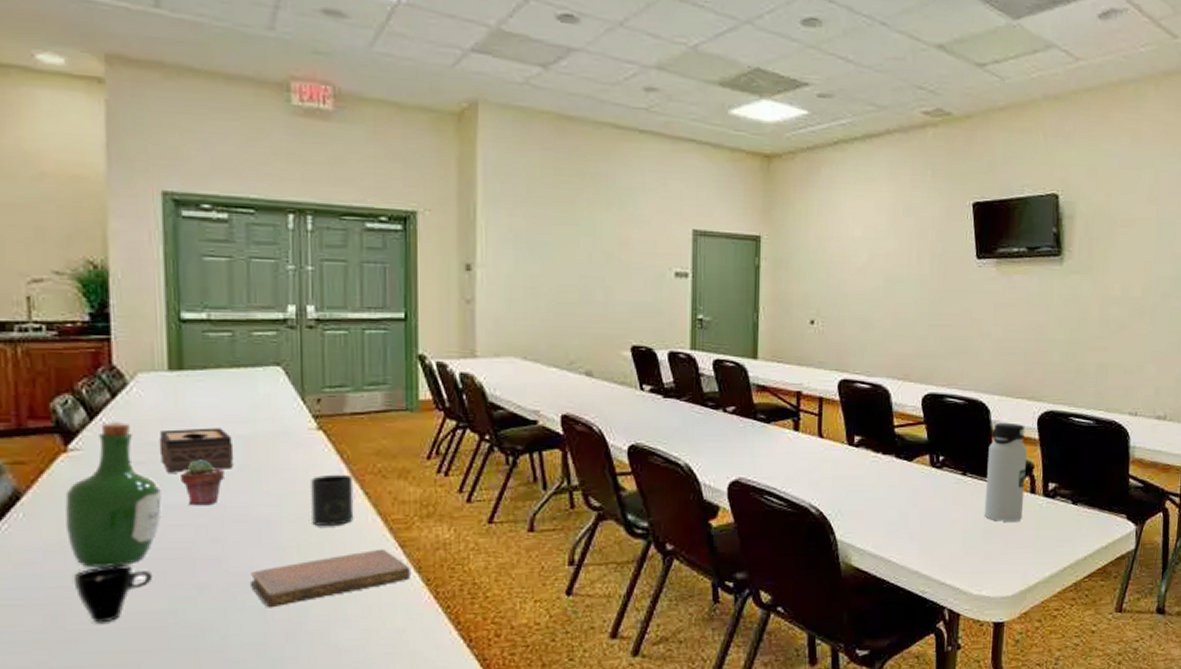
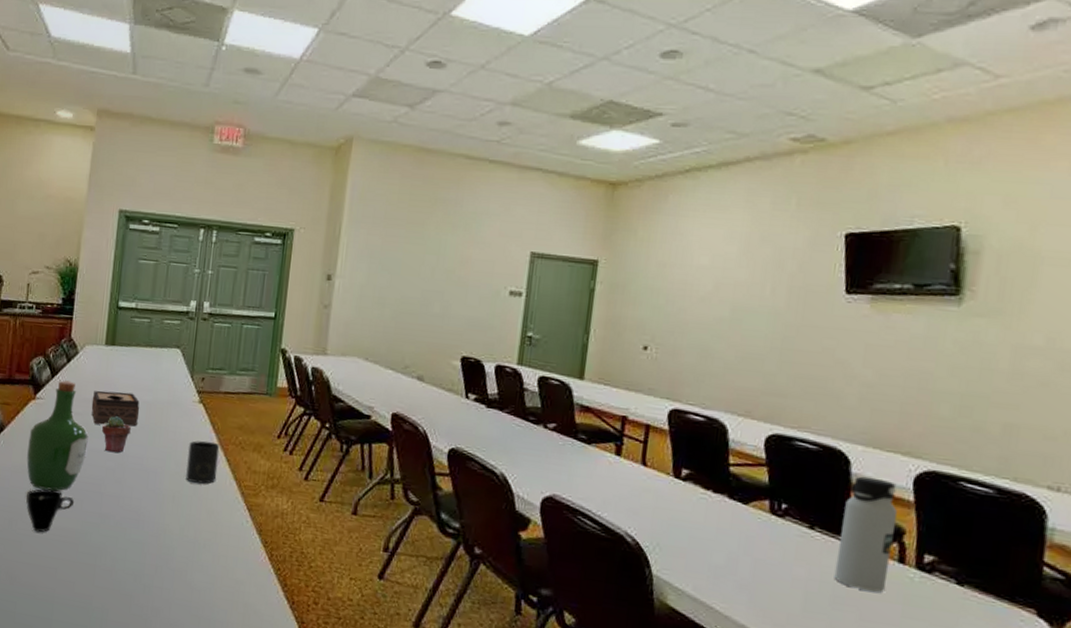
notebook: present [249,548,410,608] -> none [136,508,253,544]

